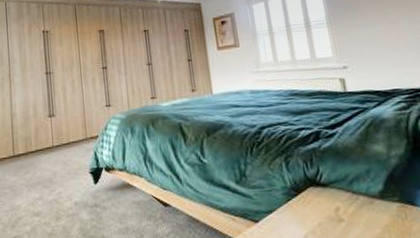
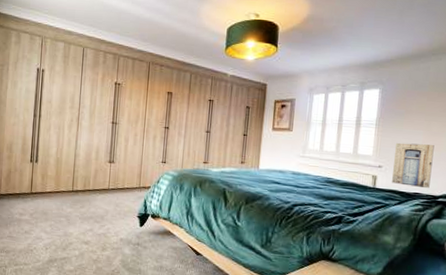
wall art: none [355,34,407,84] -> present [392,142,434,189]

